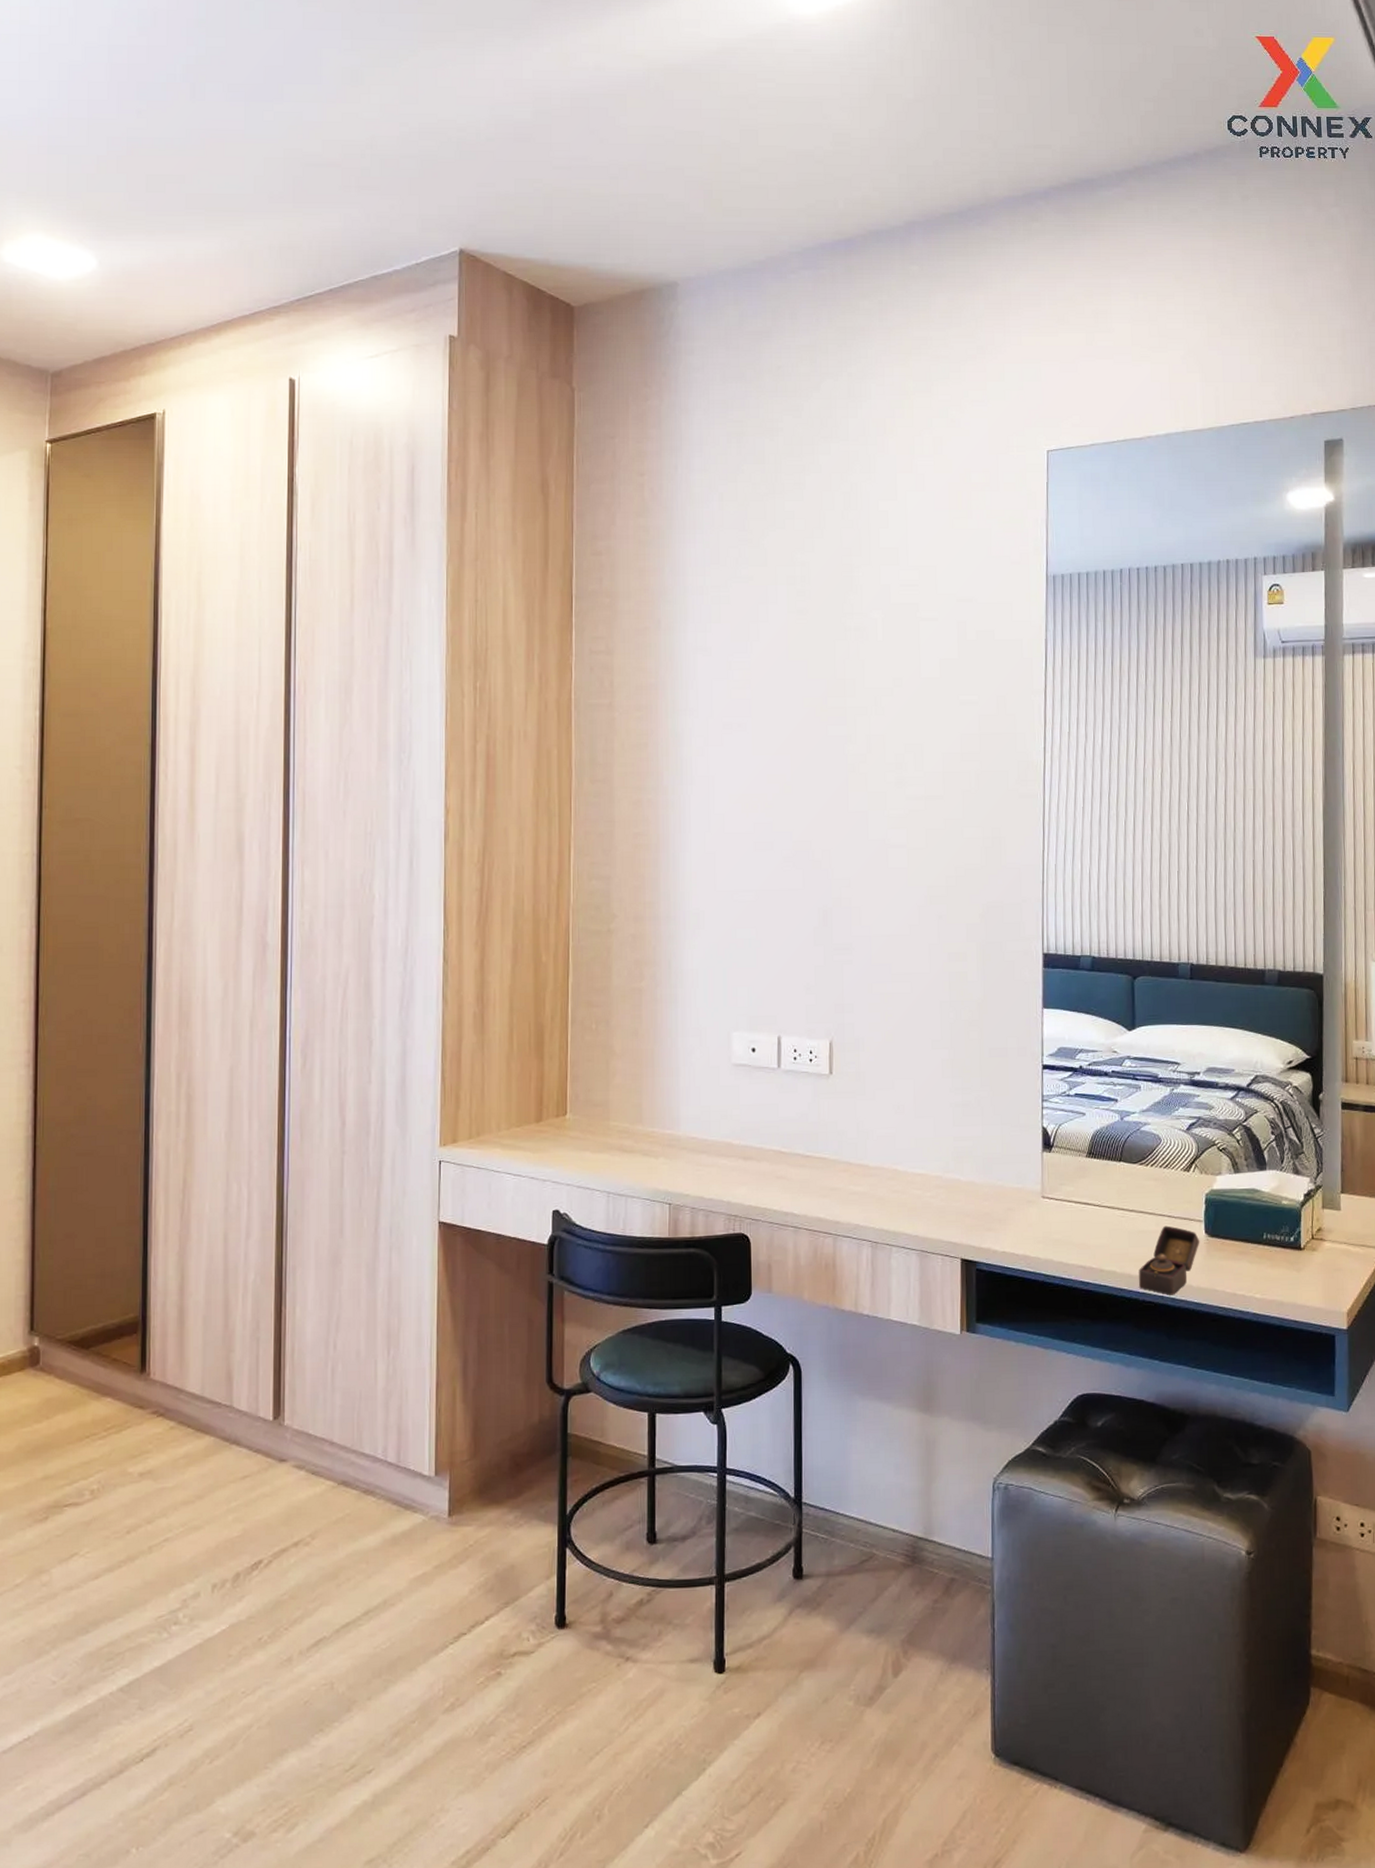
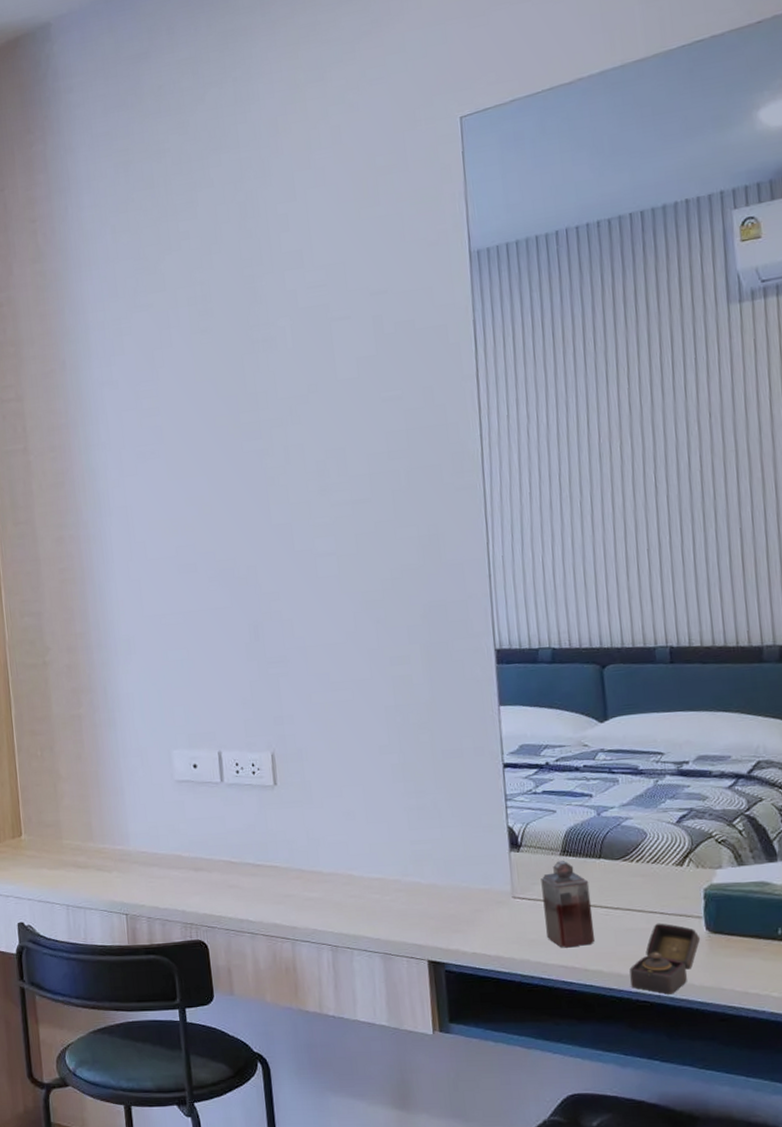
perfume bottle: none [1068,1162,1111,1248] -> present [541,861,594,948]

